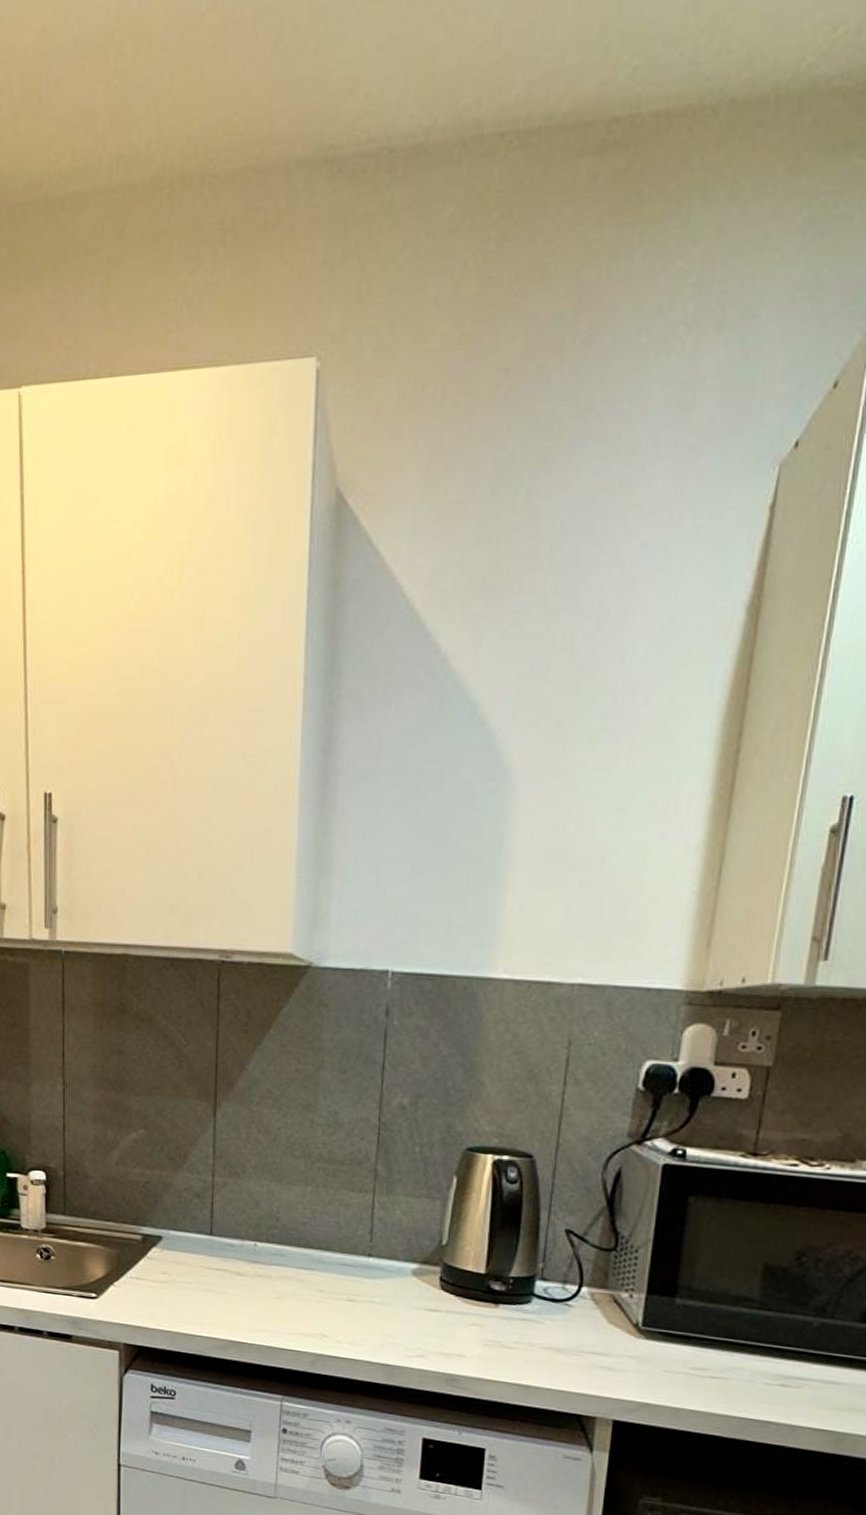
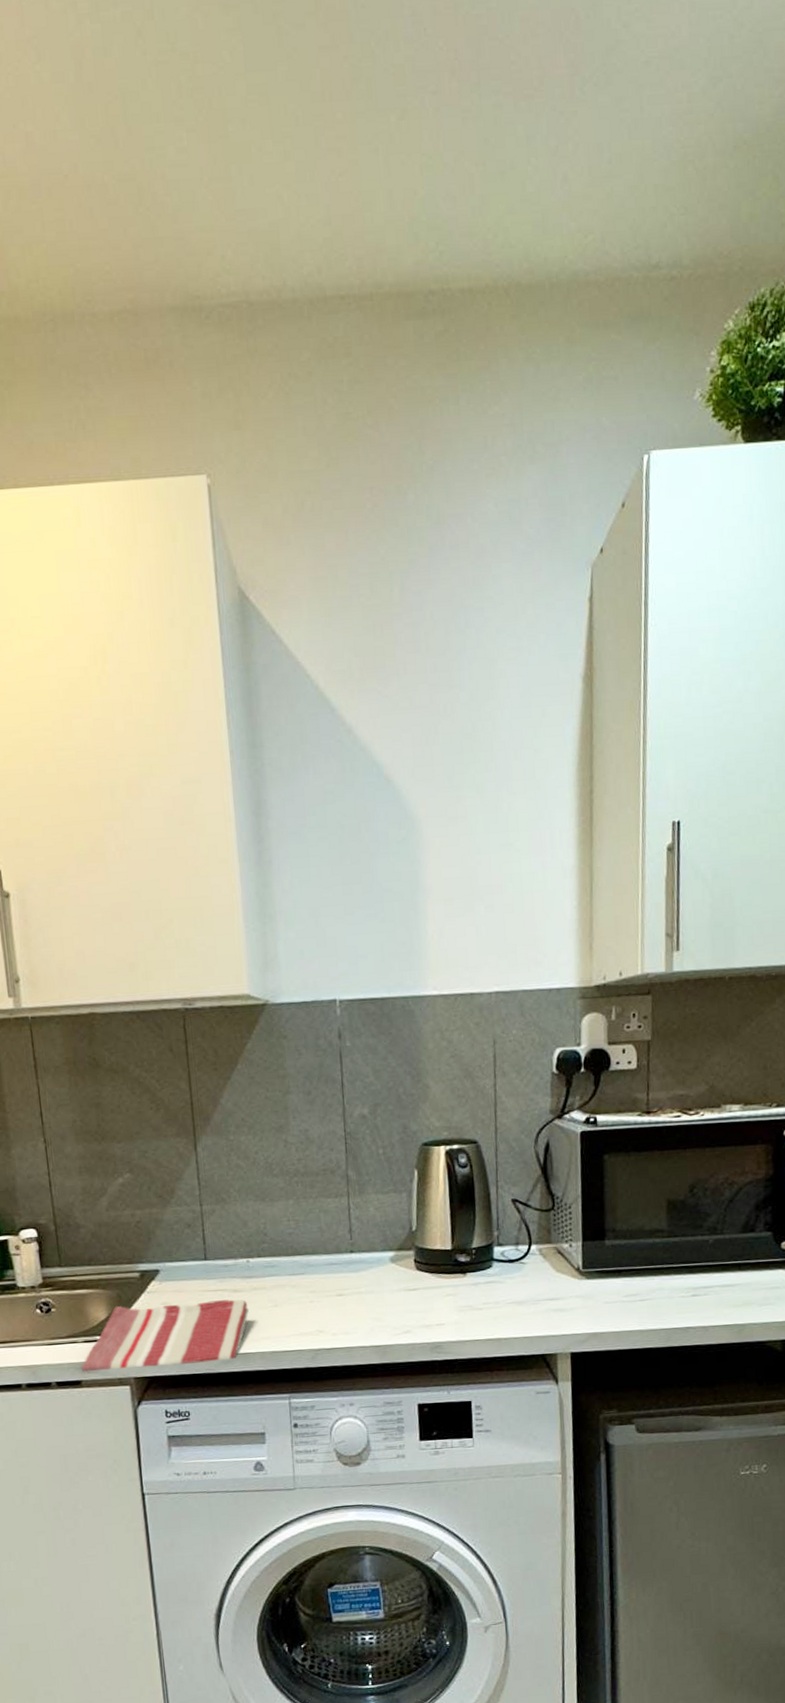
dish towel: none [74,1266,250,1346] -> present [82,1299,249,1372]

